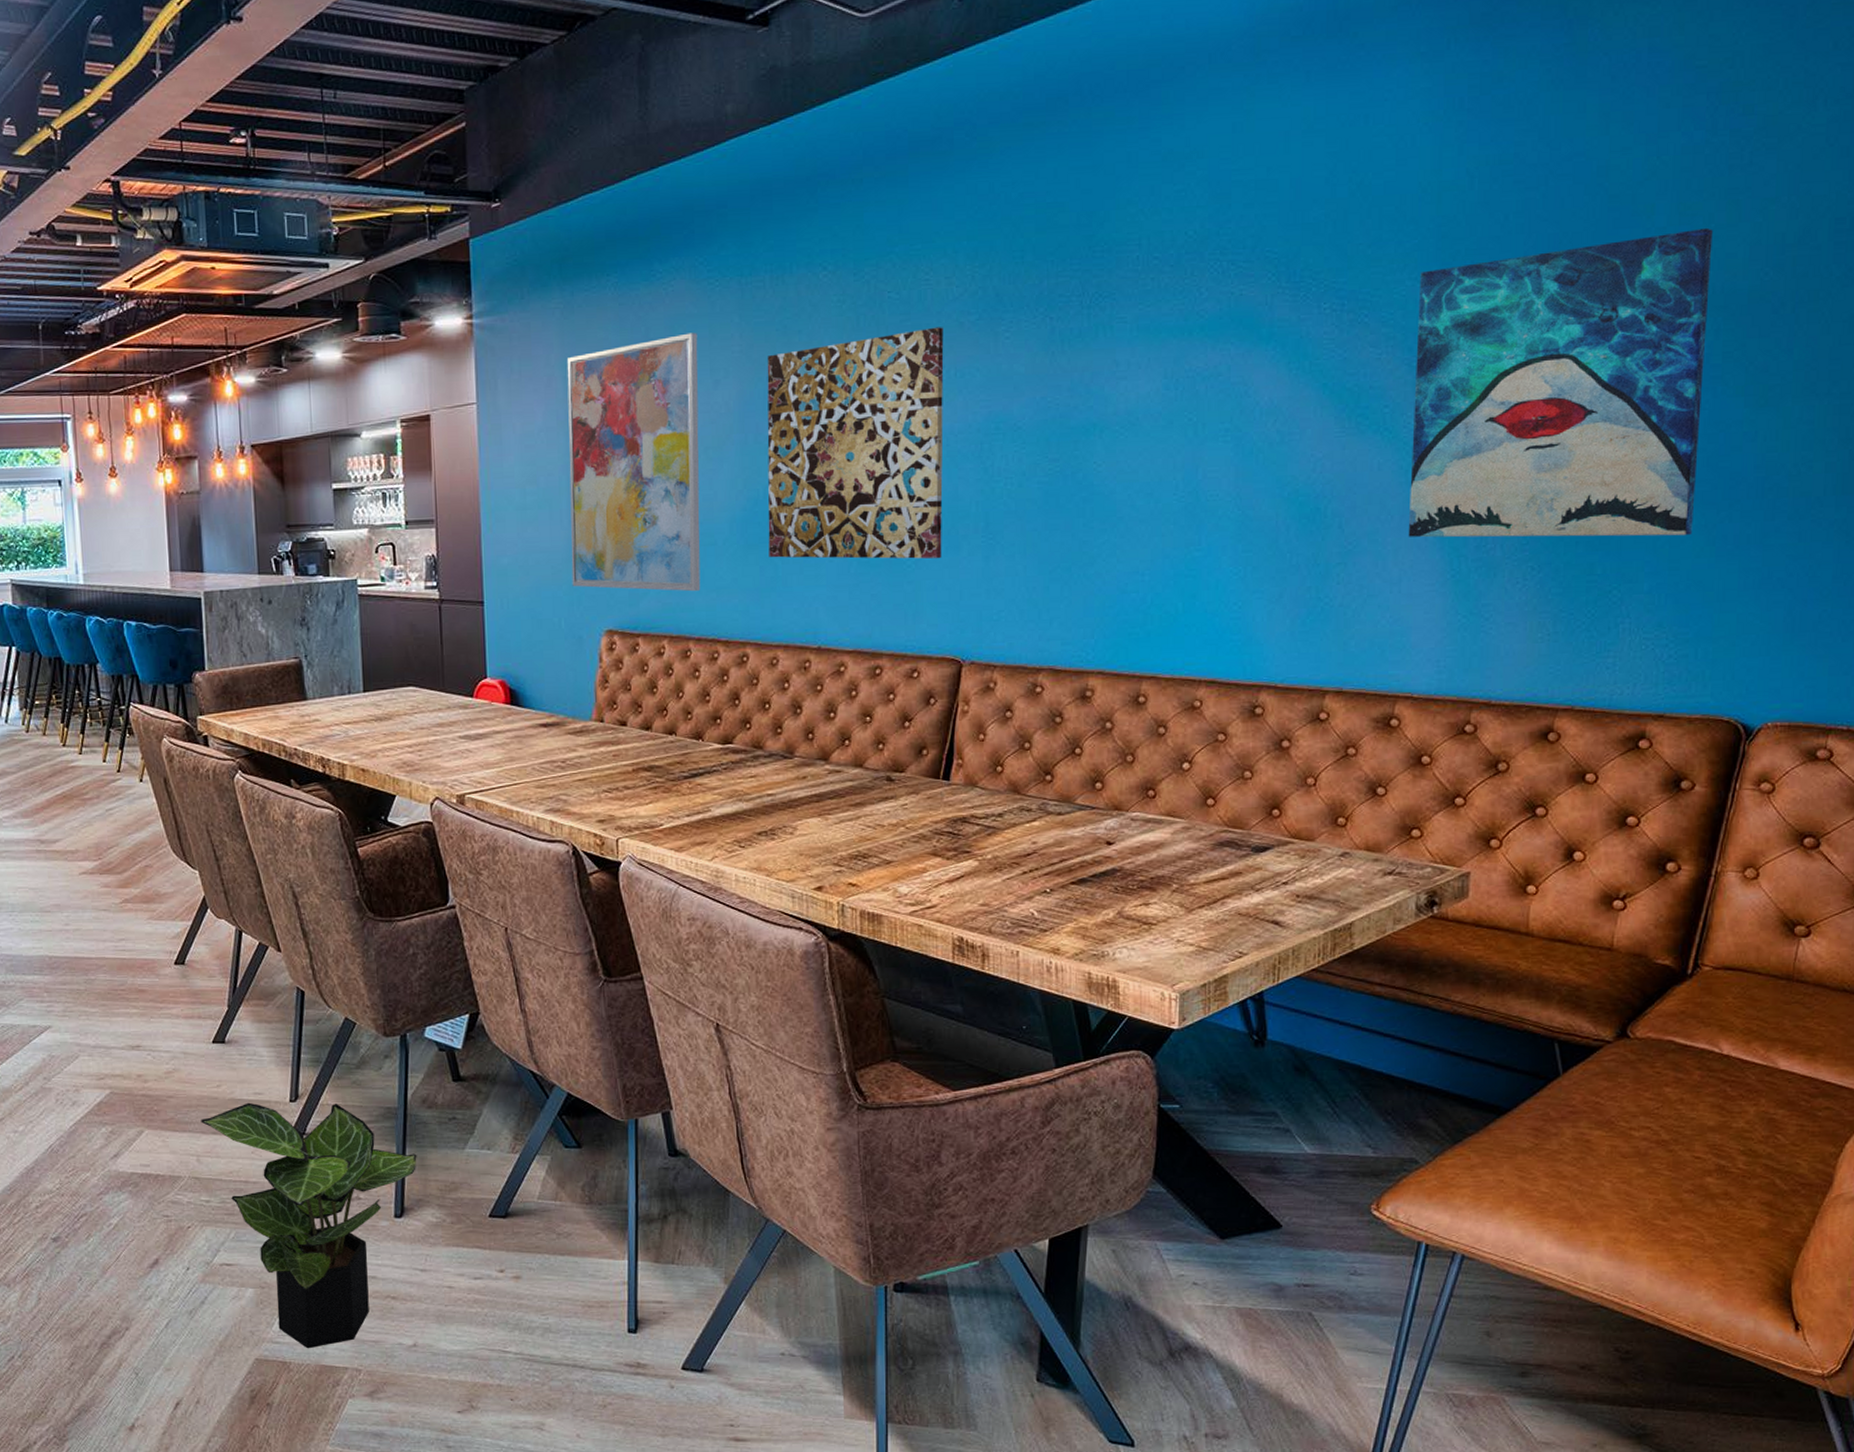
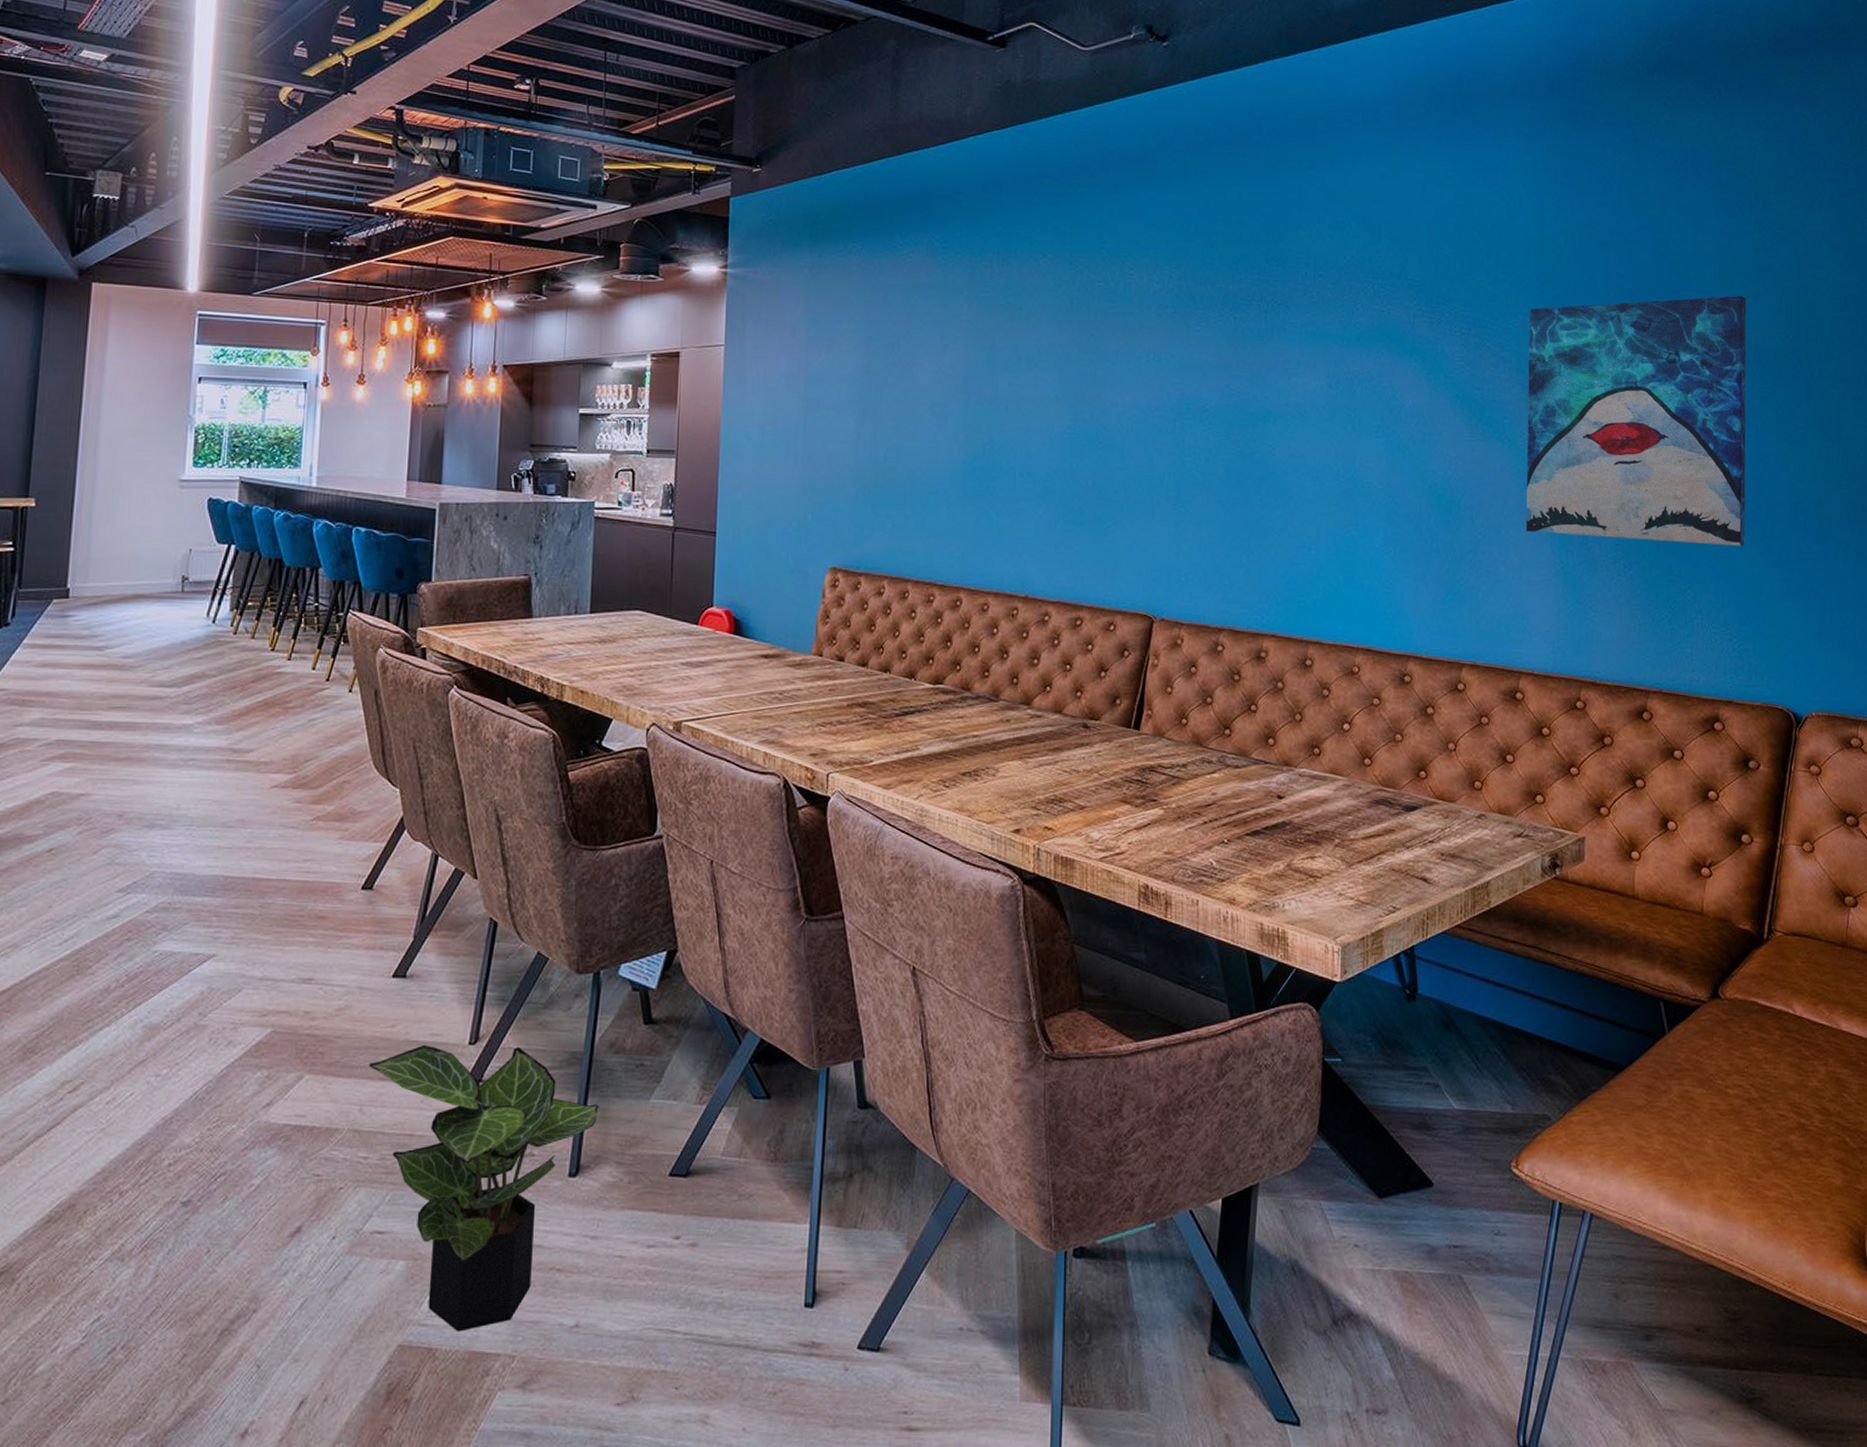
wall art: present [567,332,701,592] -> none [801,300,931,537]
wall art: present [767,327,944,559] -> none [985,316,1144,522]

